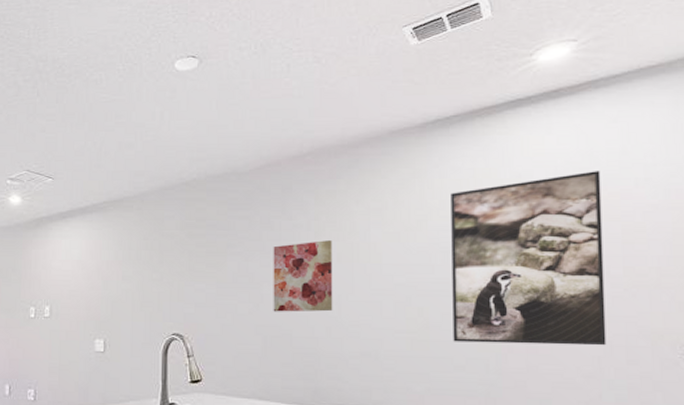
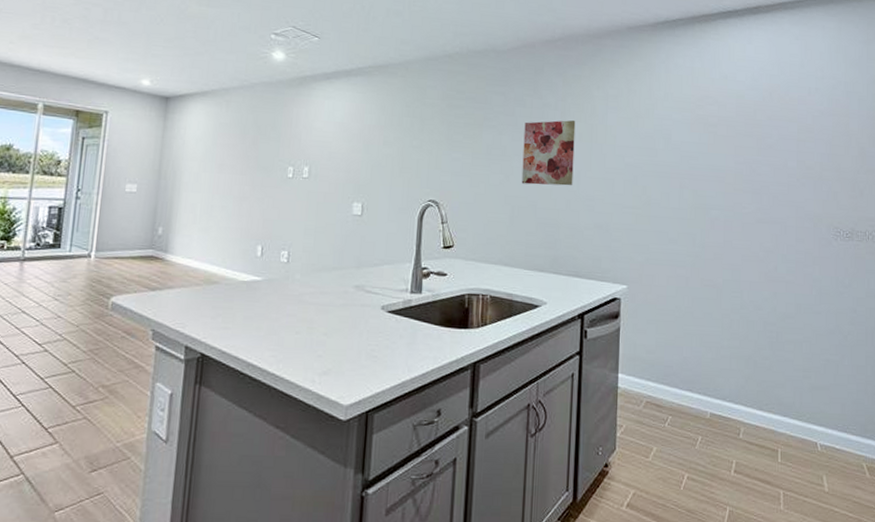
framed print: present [451,171,607,346] -> none [669,78,785,226]

